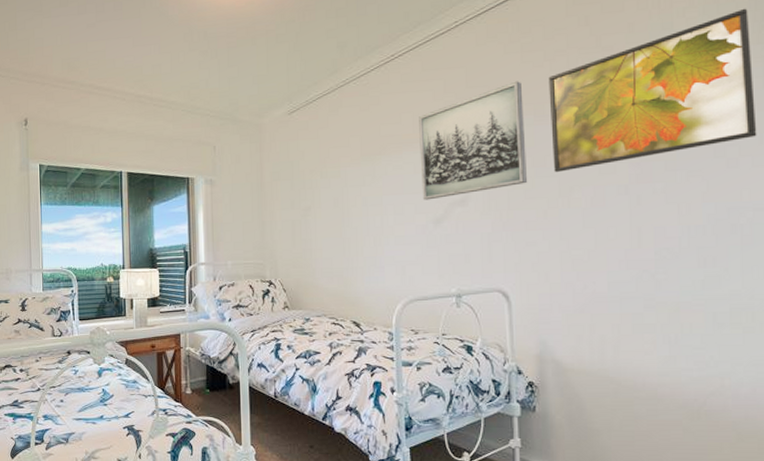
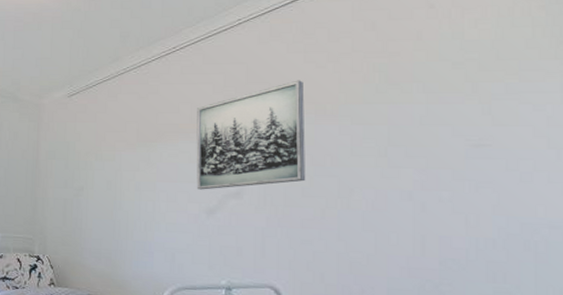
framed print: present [548,8,757,172] -> none [331,23,554,172]

